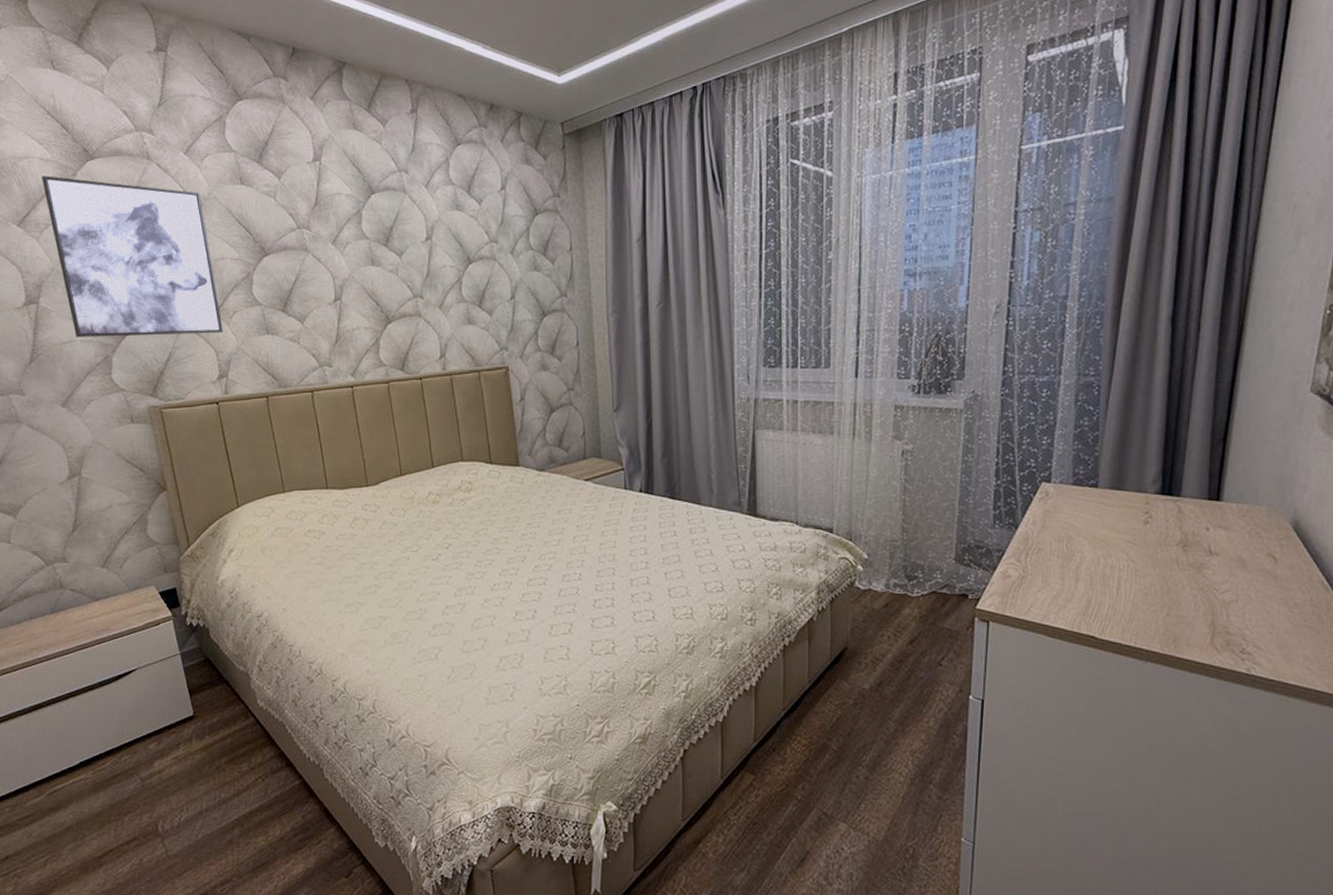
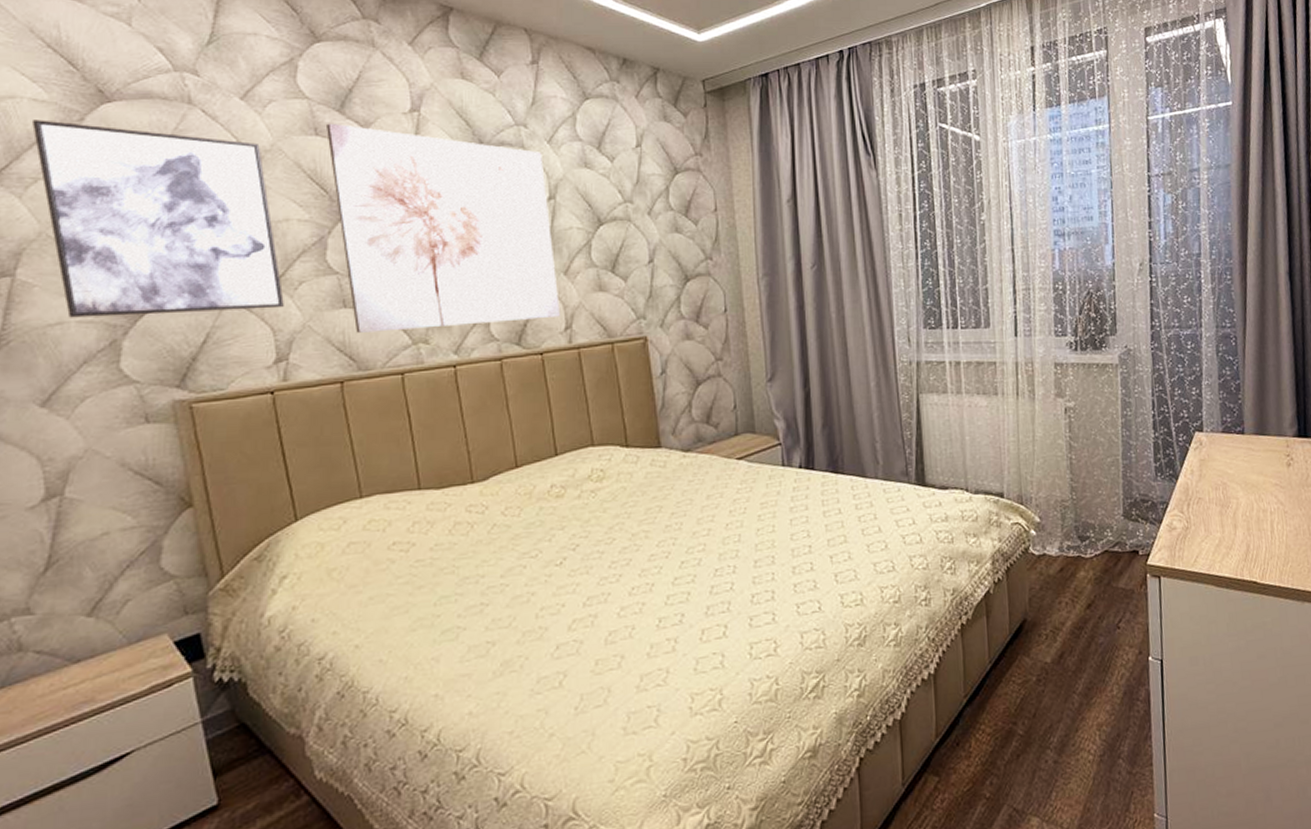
wall art: none [249,173,435,356] -> present [327,123,560,333]

